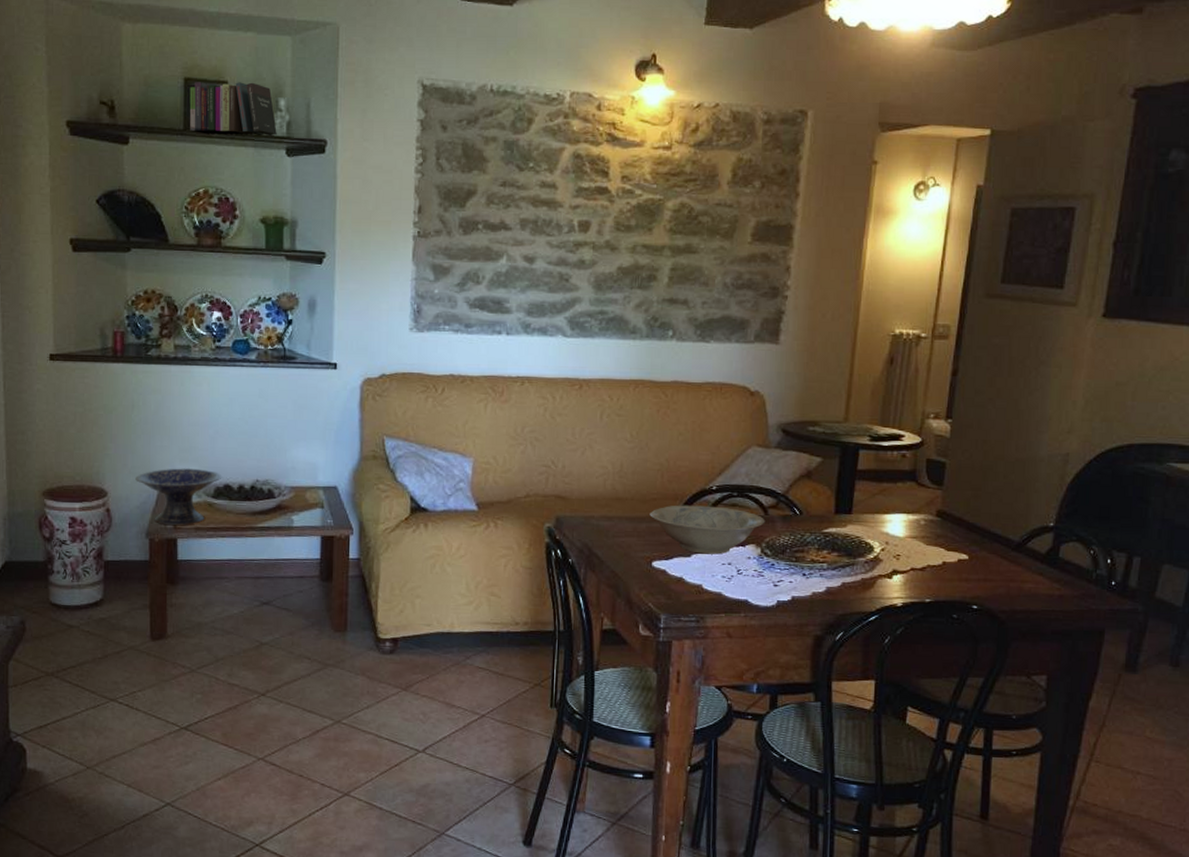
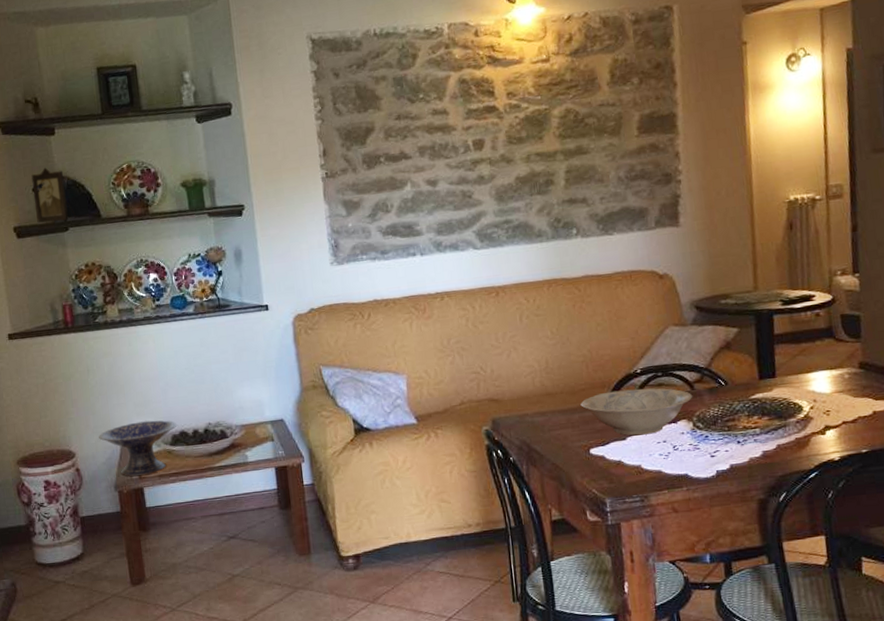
photo frame: none [96,178,142,241] -> present [31,167,77,223]
books: present [189,82,277,137] -> none [102,62,186,115]

